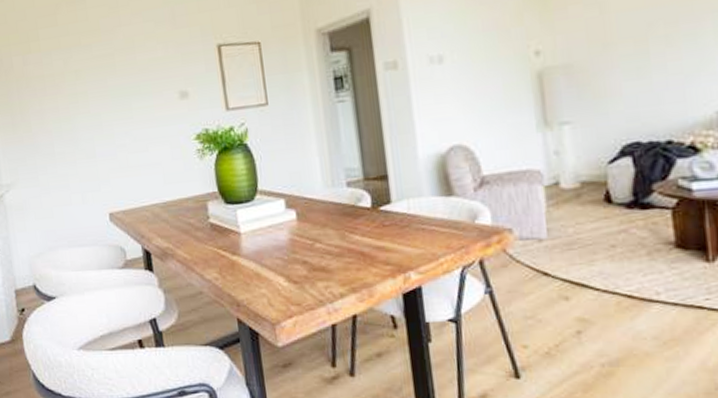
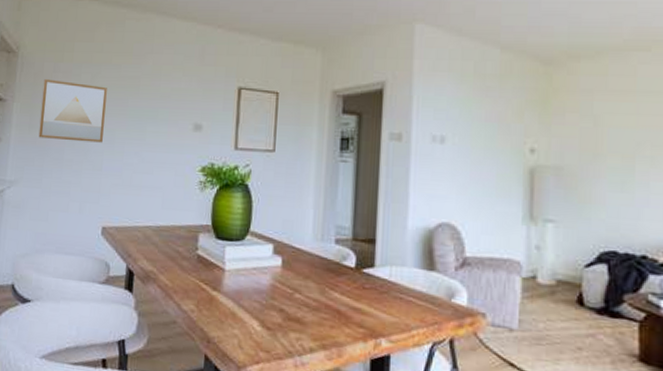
wall art: none [16,70,90,136] -> present [38,79,107,143]

